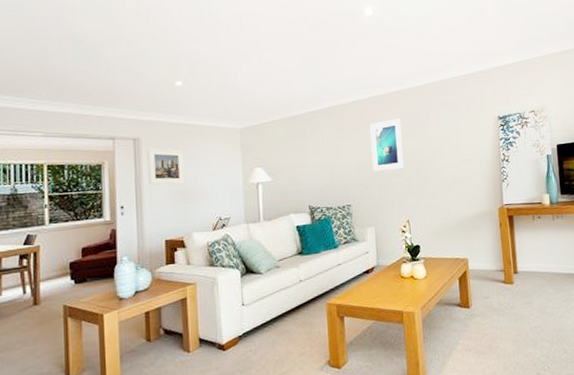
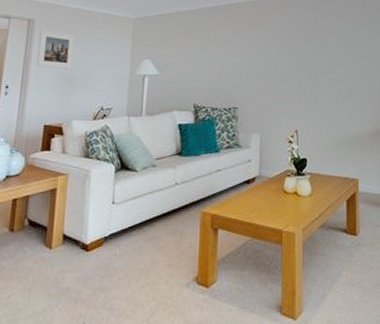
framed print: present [369,118,405,171] -> none [263,22,297,75]

